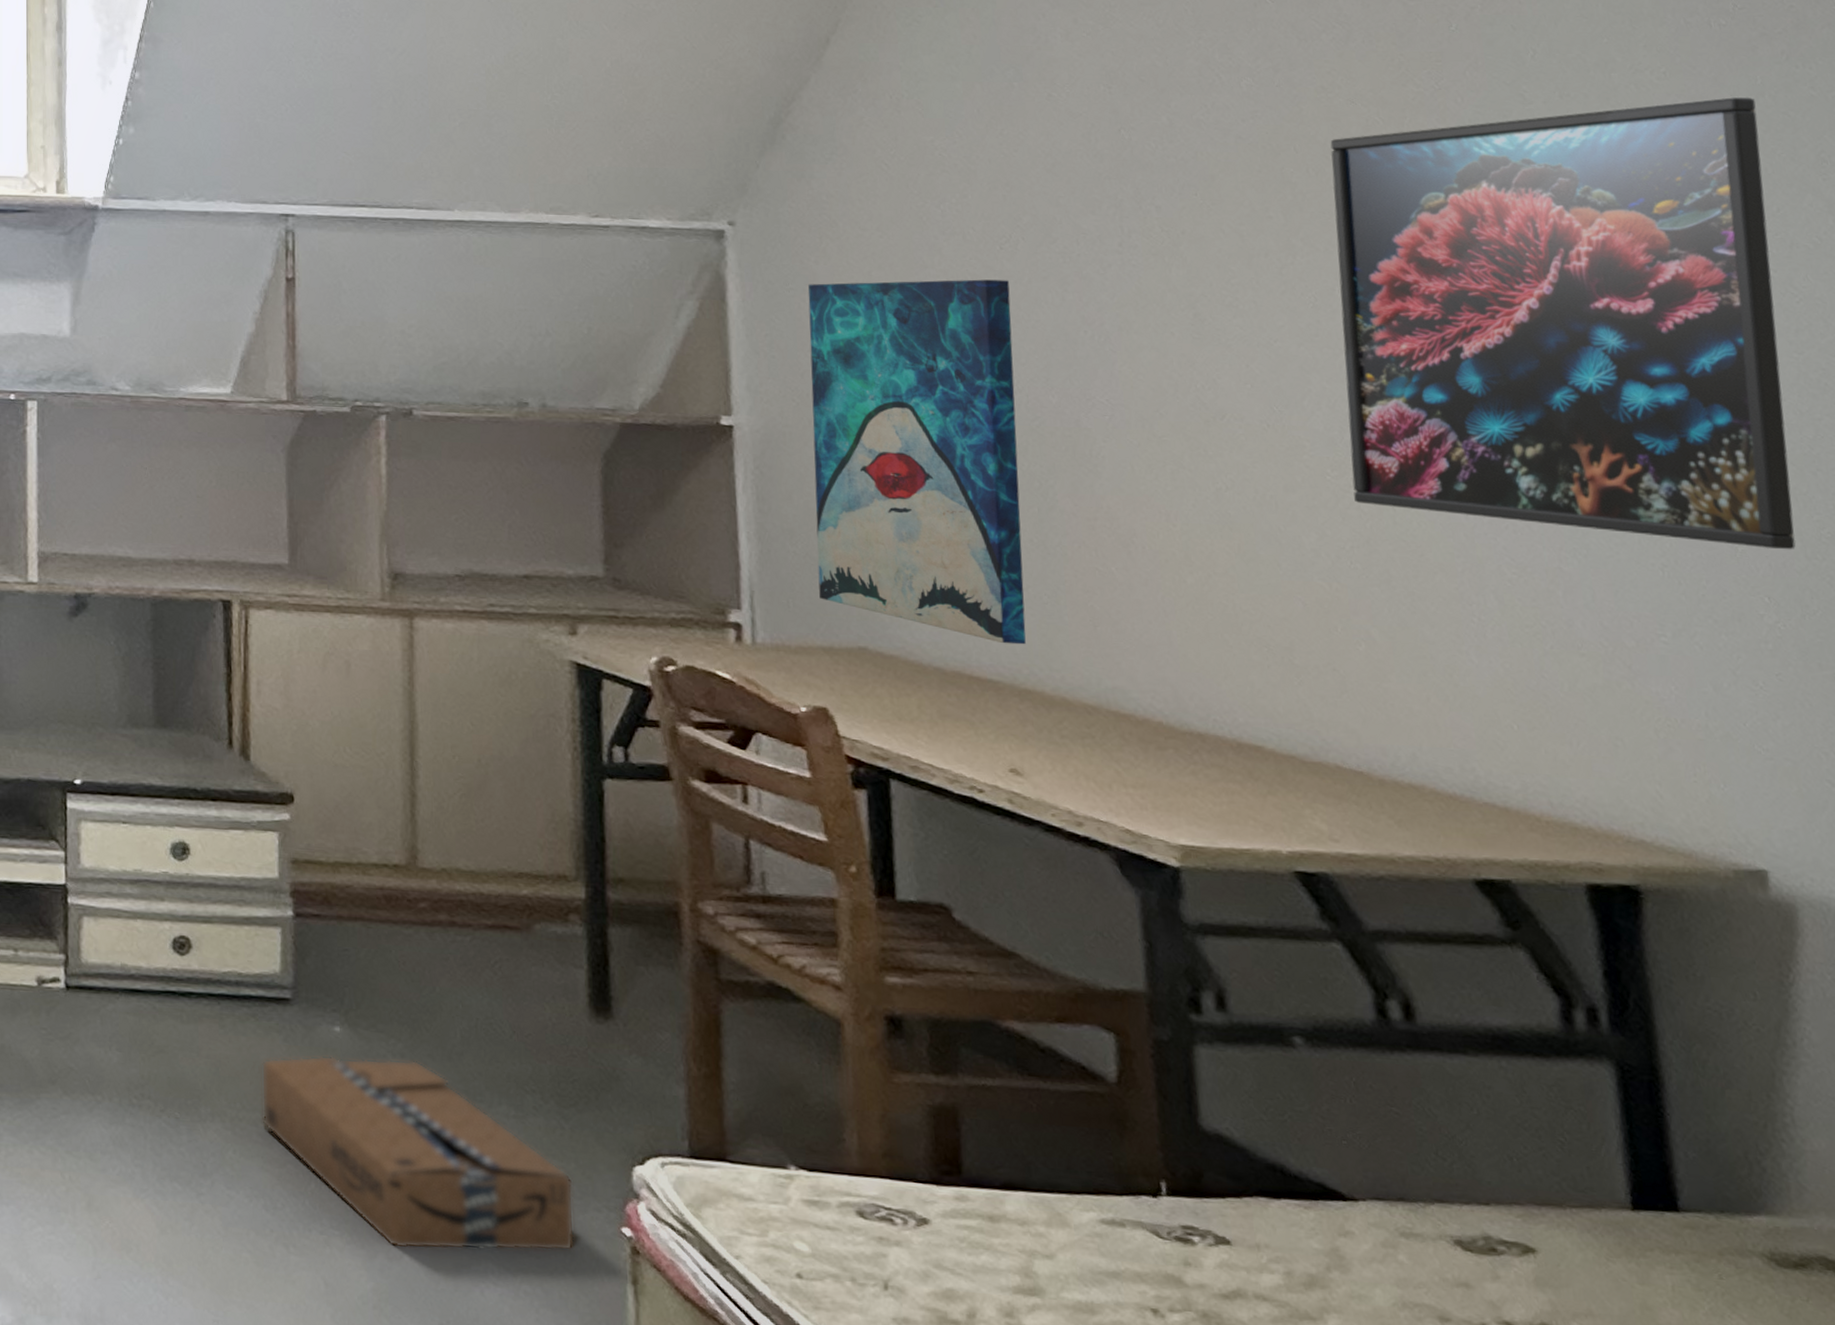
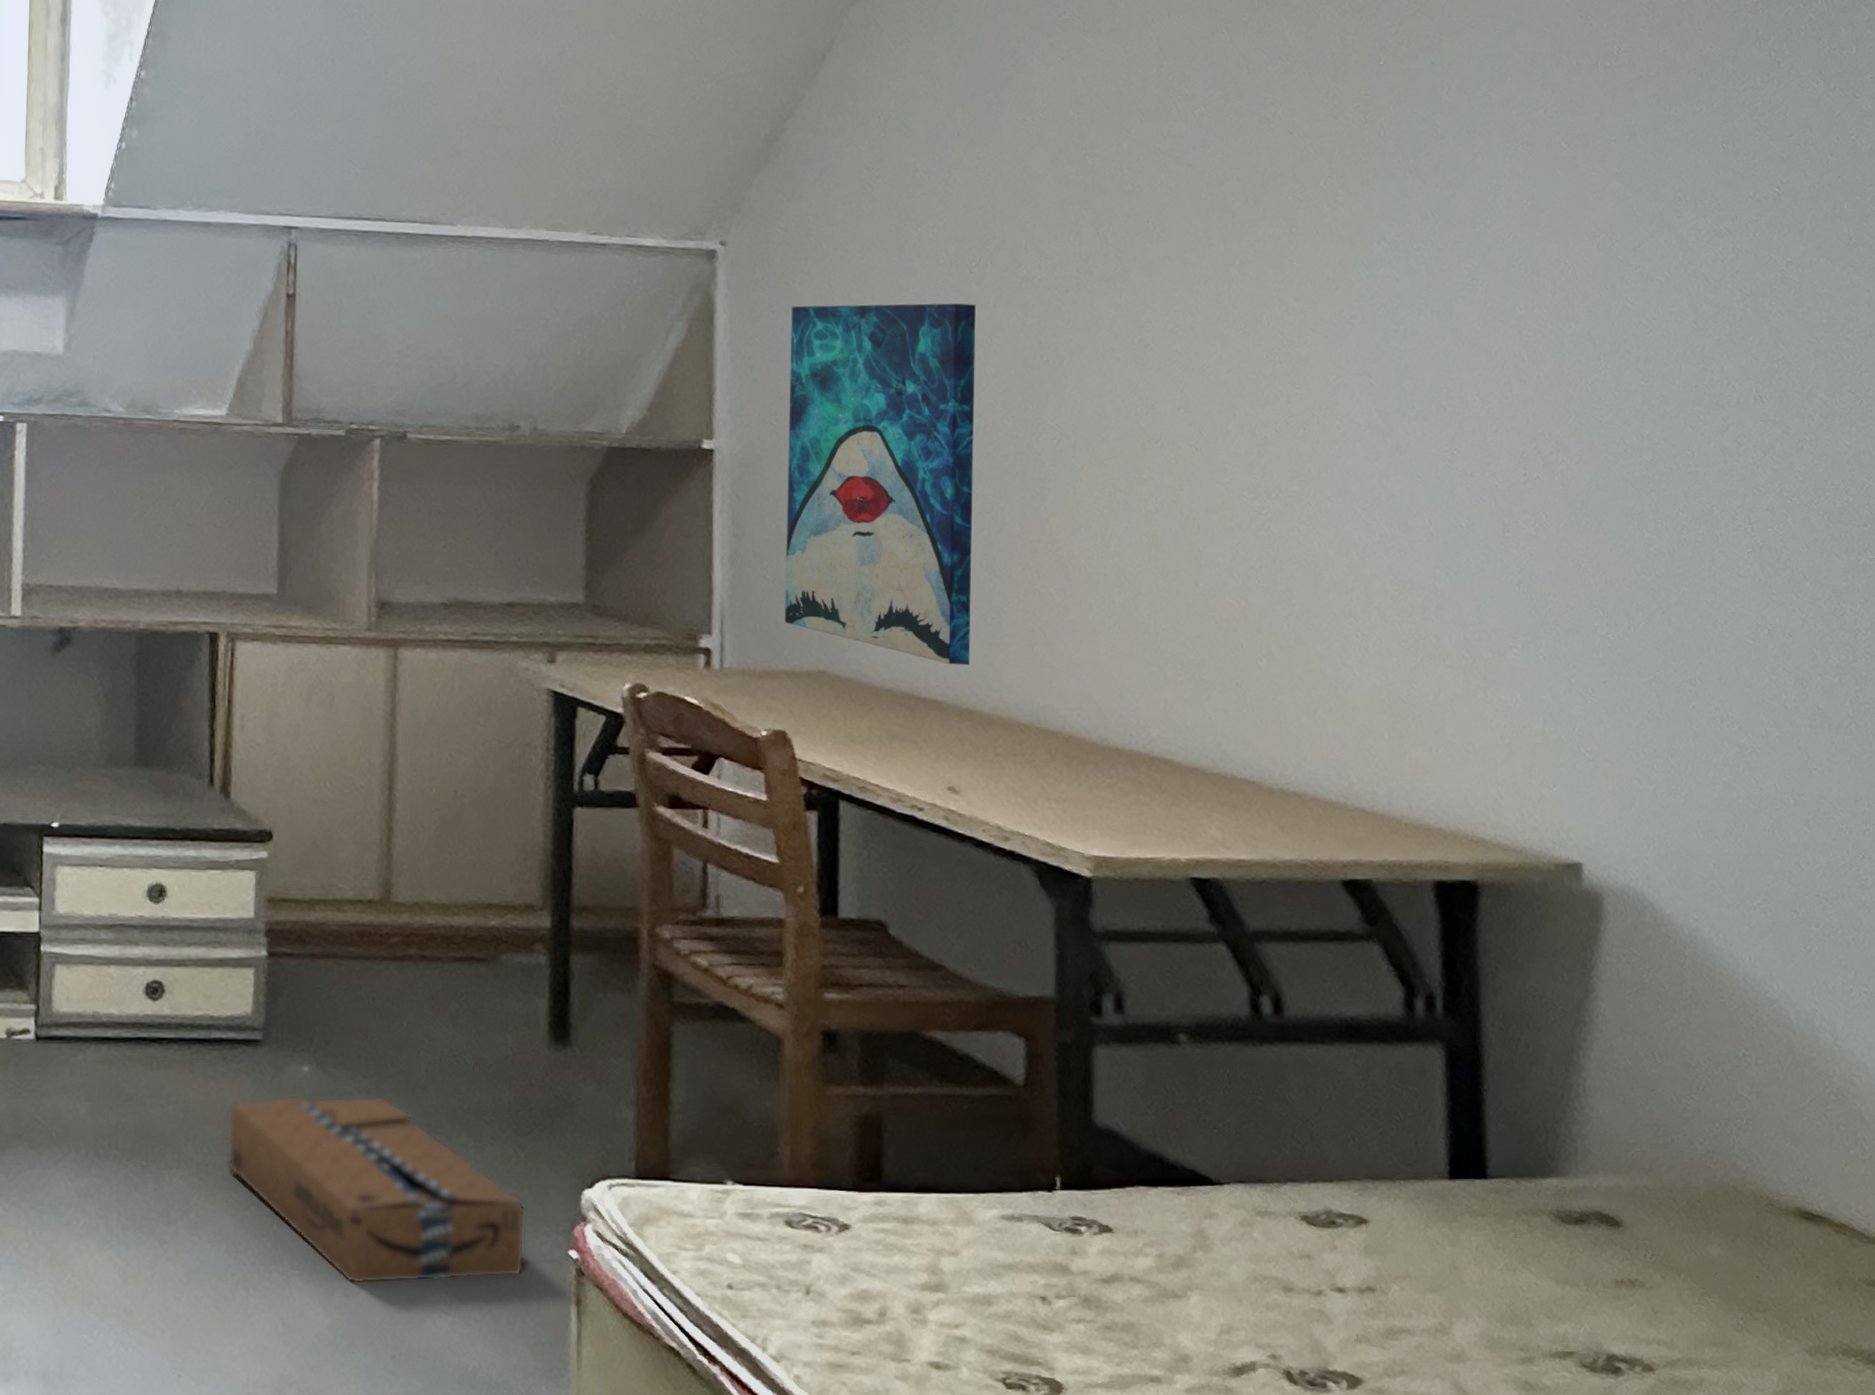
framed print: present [1330,97,1796,550] -> none [1265,137,1629,566]

